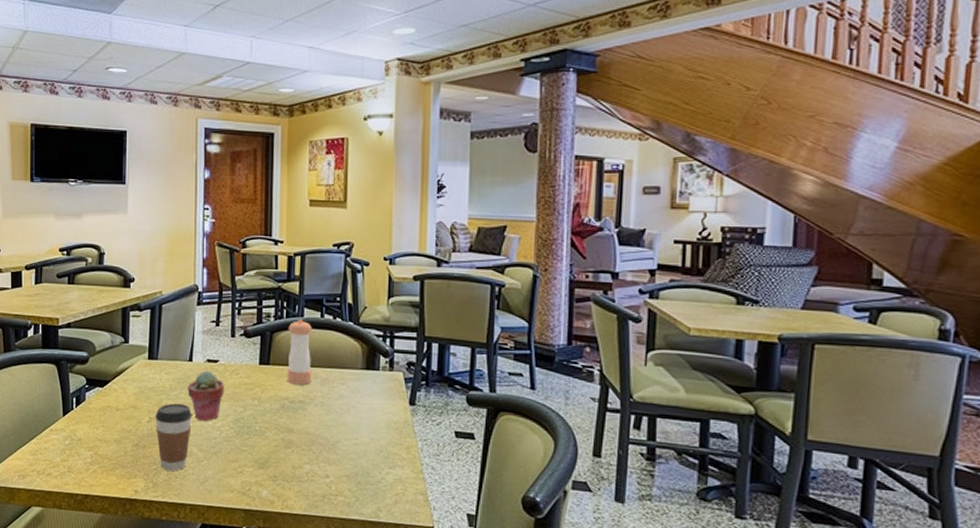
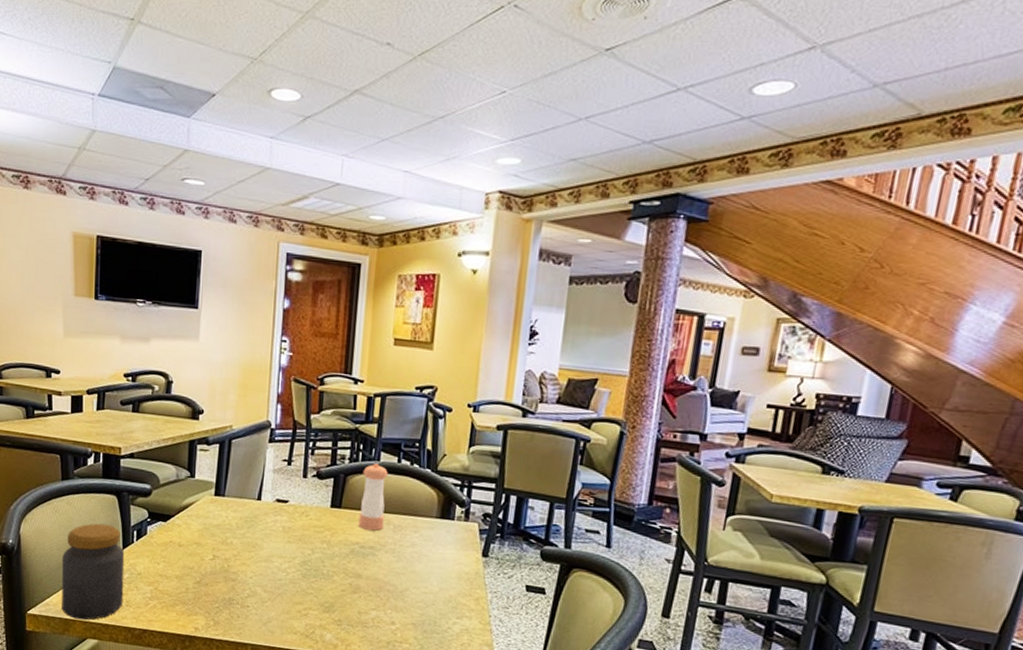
jar: none [6,392,65,488] -> present [62,523,125,620]
coffee cup: present [155,403,192,471] -> none [219,542,258,611]
potted succulent: present [187,370,225,421] -> none [254,510,294,562]

